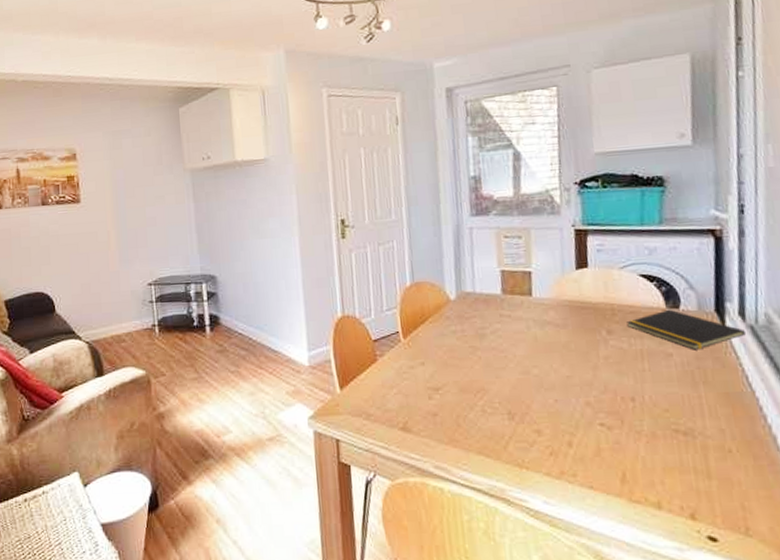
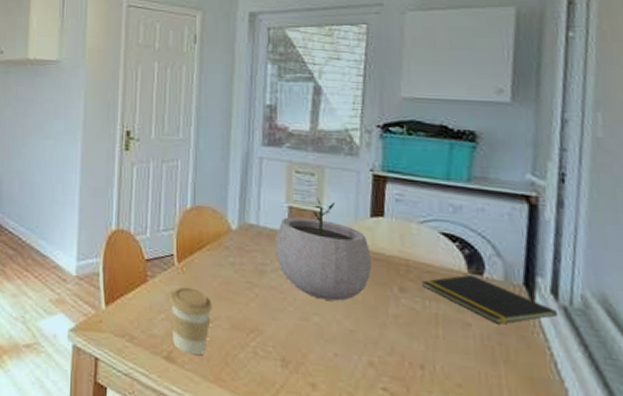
coffee cup: none [400,360,440,422] -> present [170,286,212,356]
plant pot: none [491,258,581,353] -> present [274,197,371,301]

